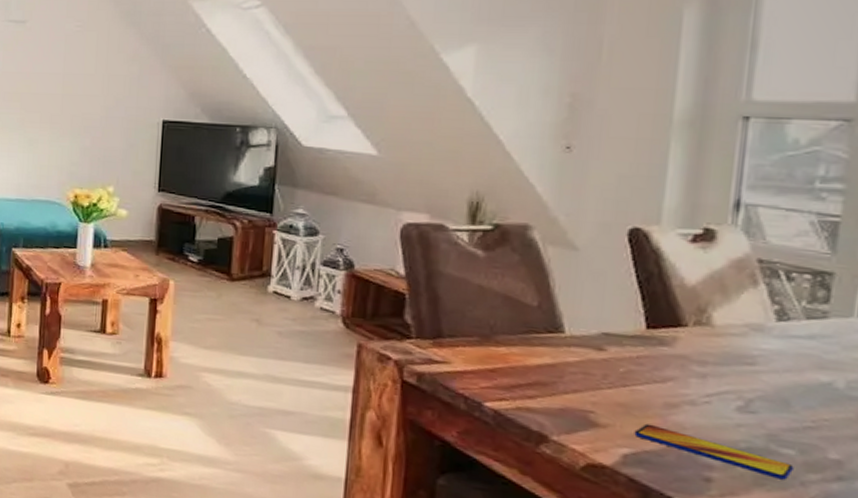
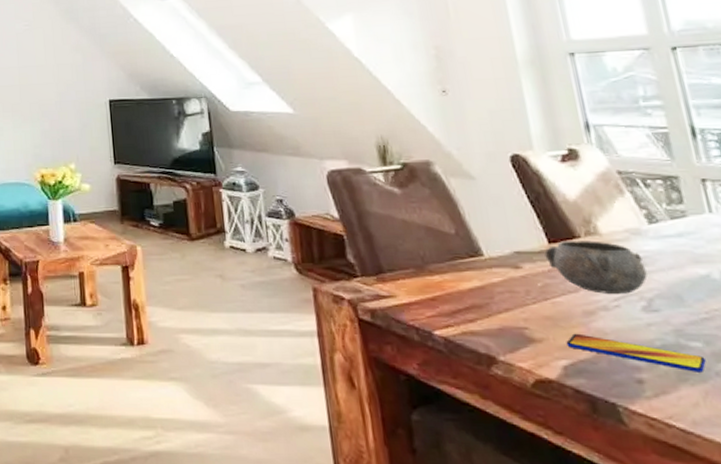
decorative bowl: none [638,328,756,392] -> present [544,241,648,295]

